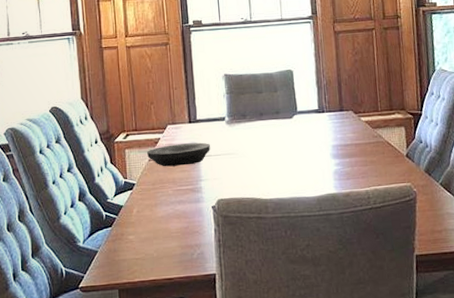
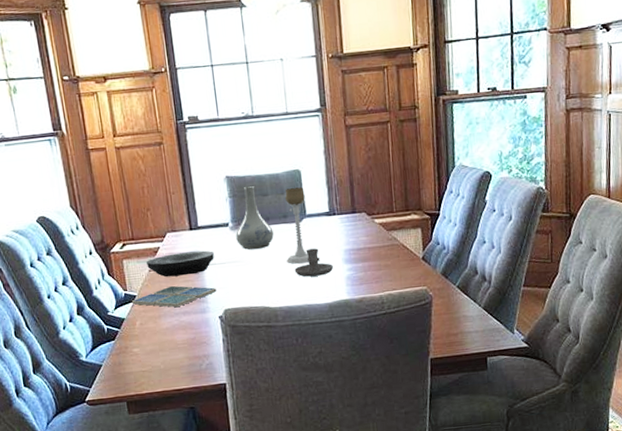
drink coaster: none [130,175,211,197] -> present [131,285,217,308]
vase: none [231,83,267,143] -> present [236,185,274,250]
candle holder: none [277,86,299,158] -> present [285,187,309,264]
candle holder: none [285,143,321,171] -> present [294,248,333,277]

